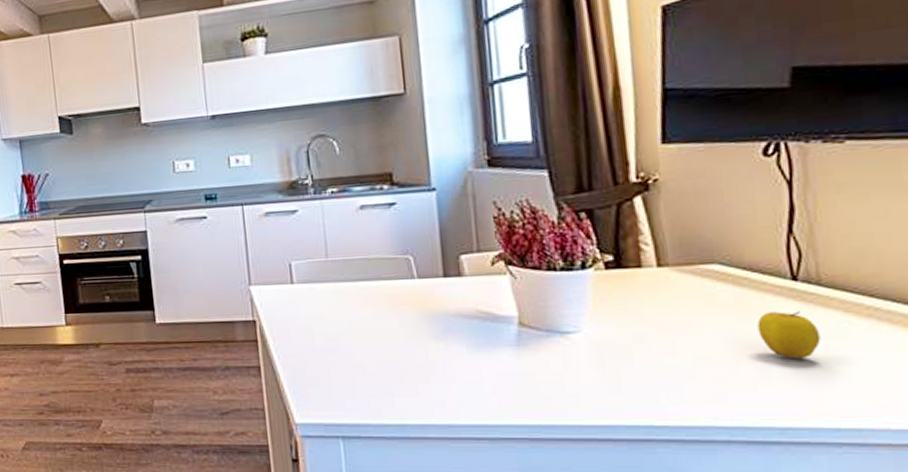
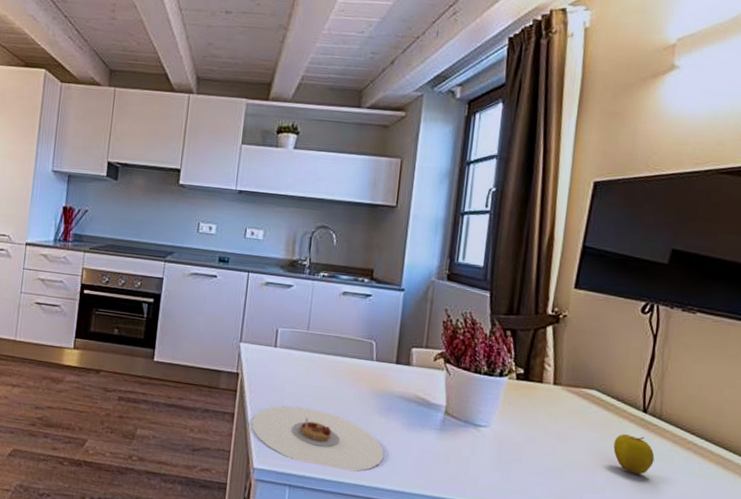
plate: none [282,346,452,411] -> present [251,405,384,472]

